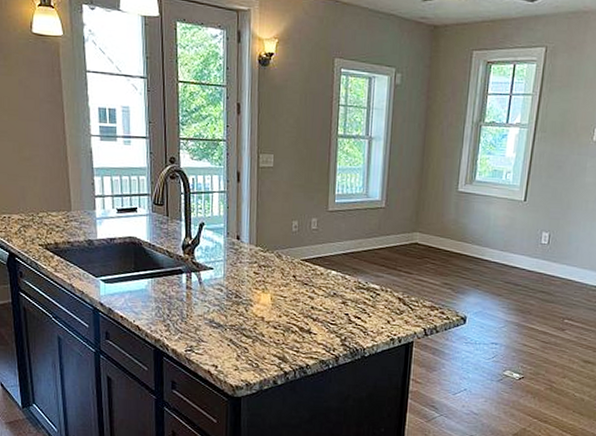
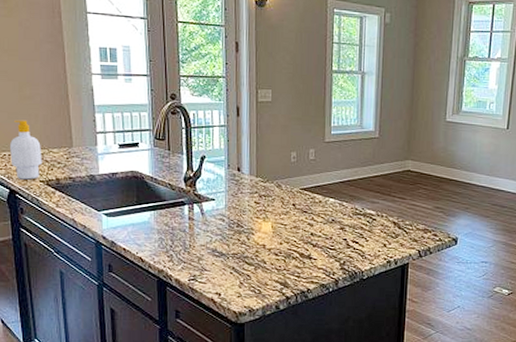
soap bottle: none [10,181,41,243] -> present [10,120,42,180]

